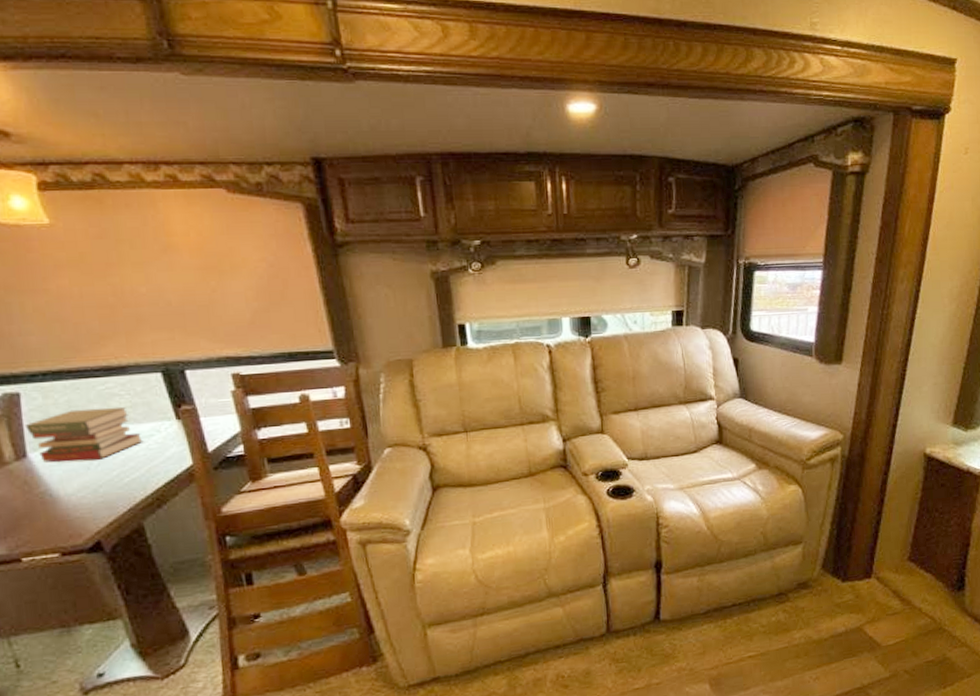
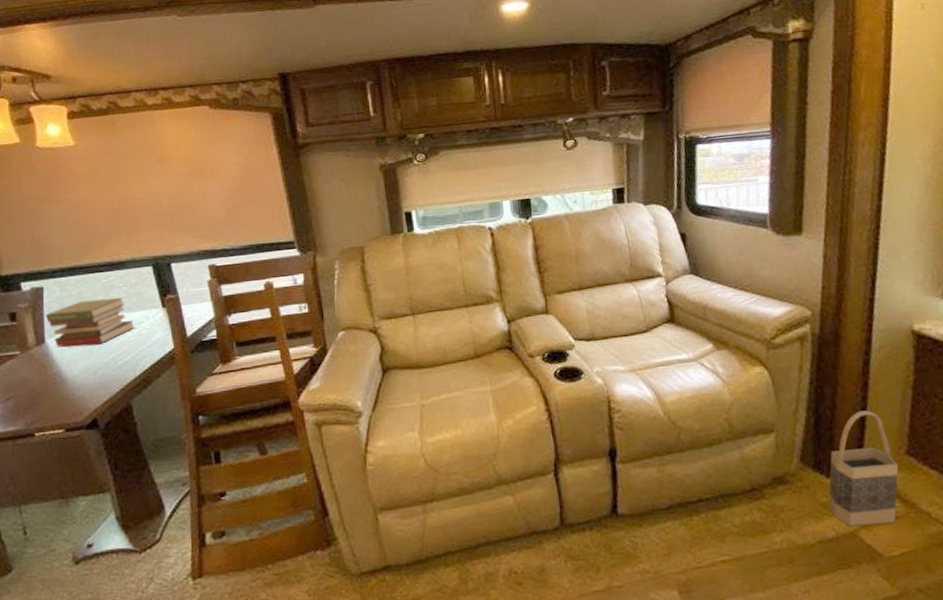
bag: none [842,523,901,622] -> present [828,410,899,526]

